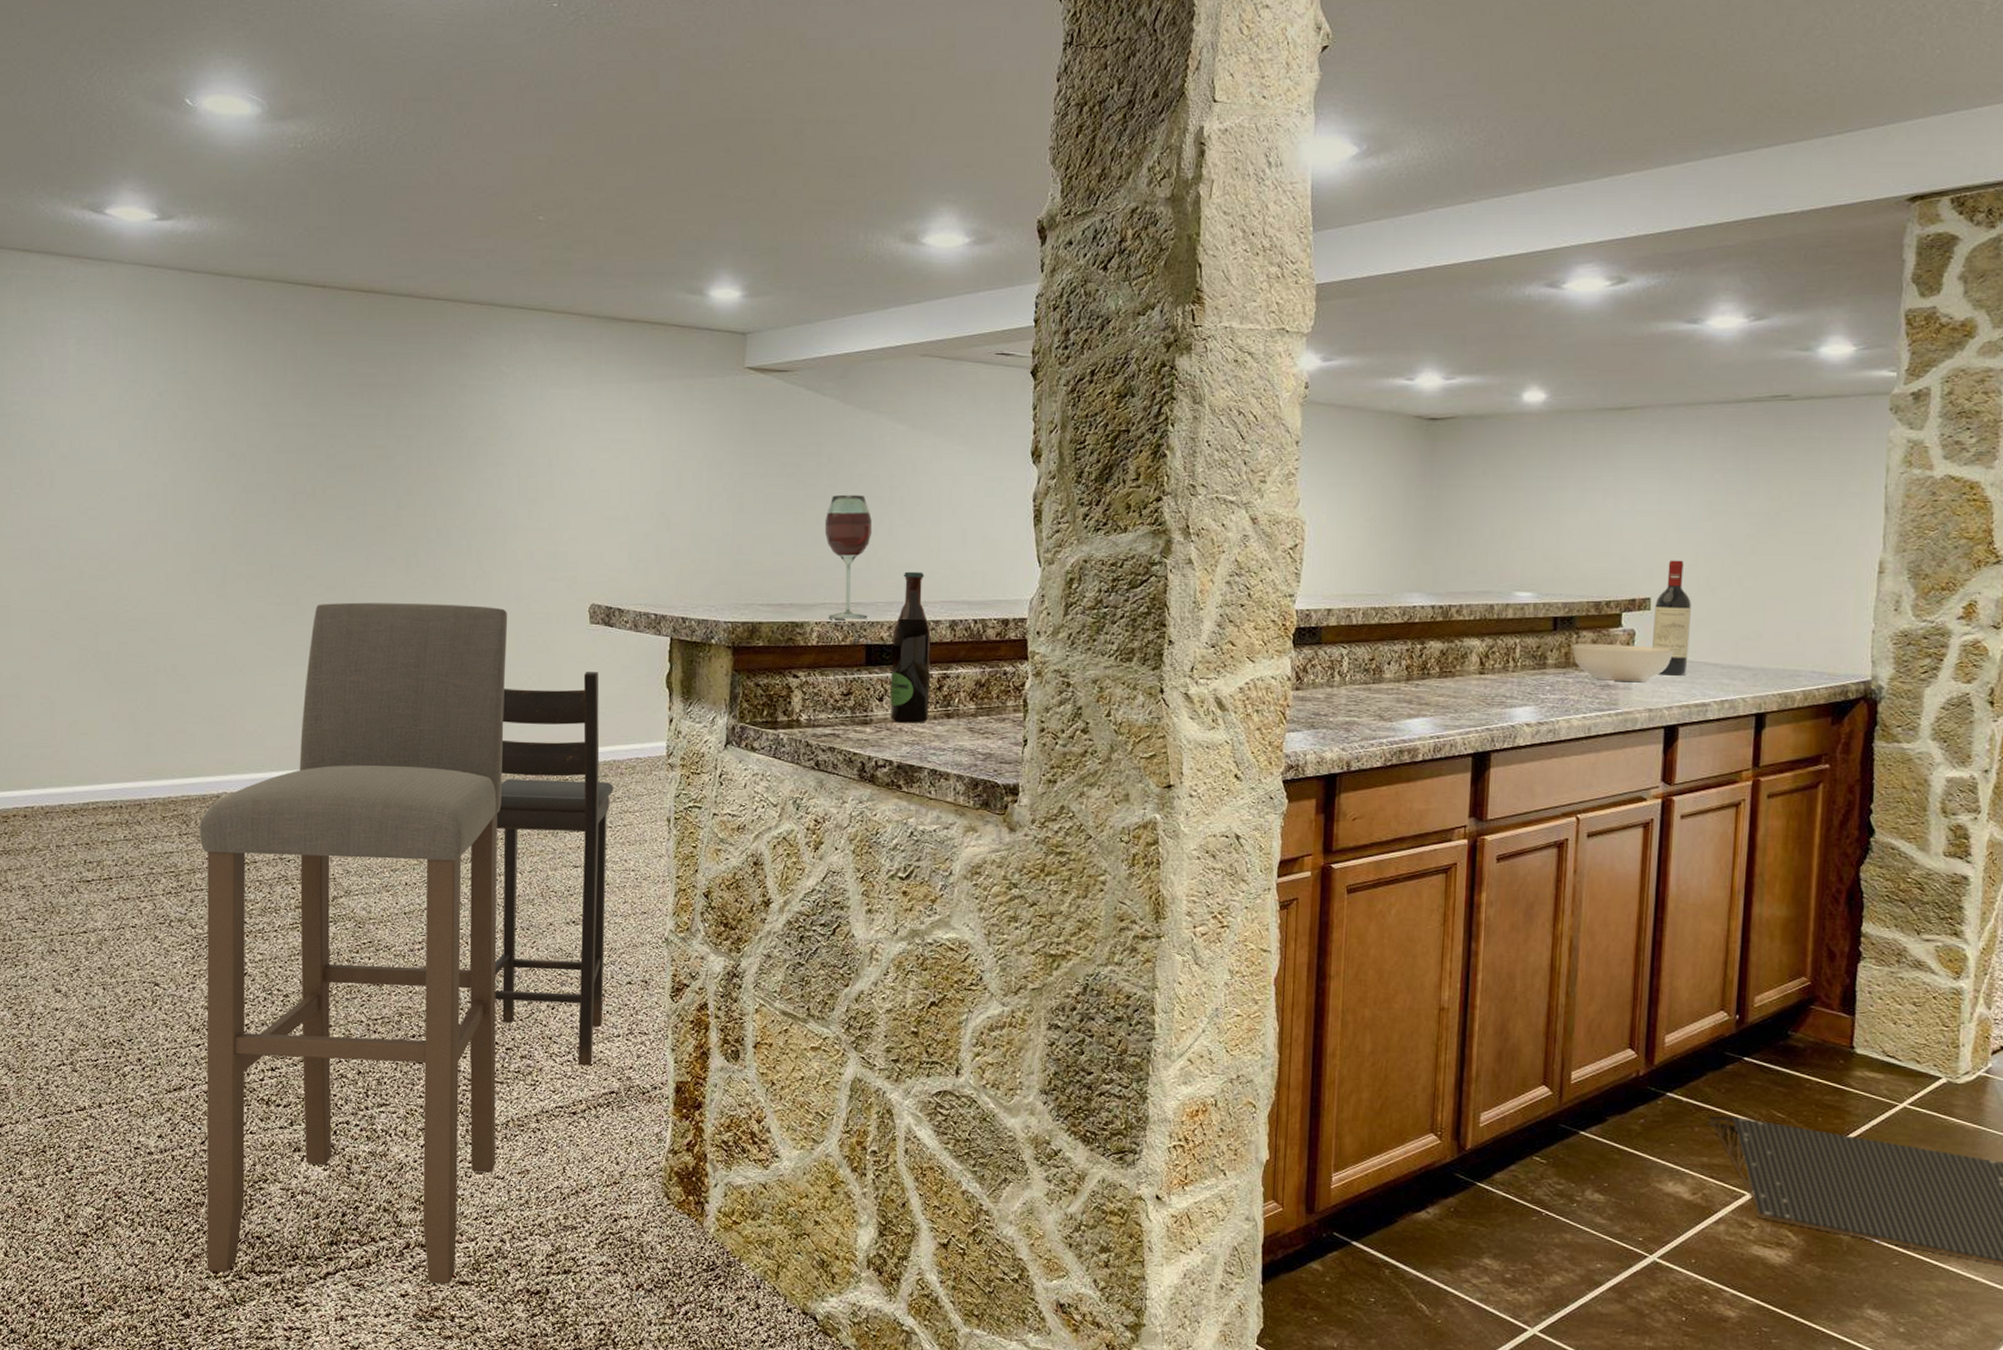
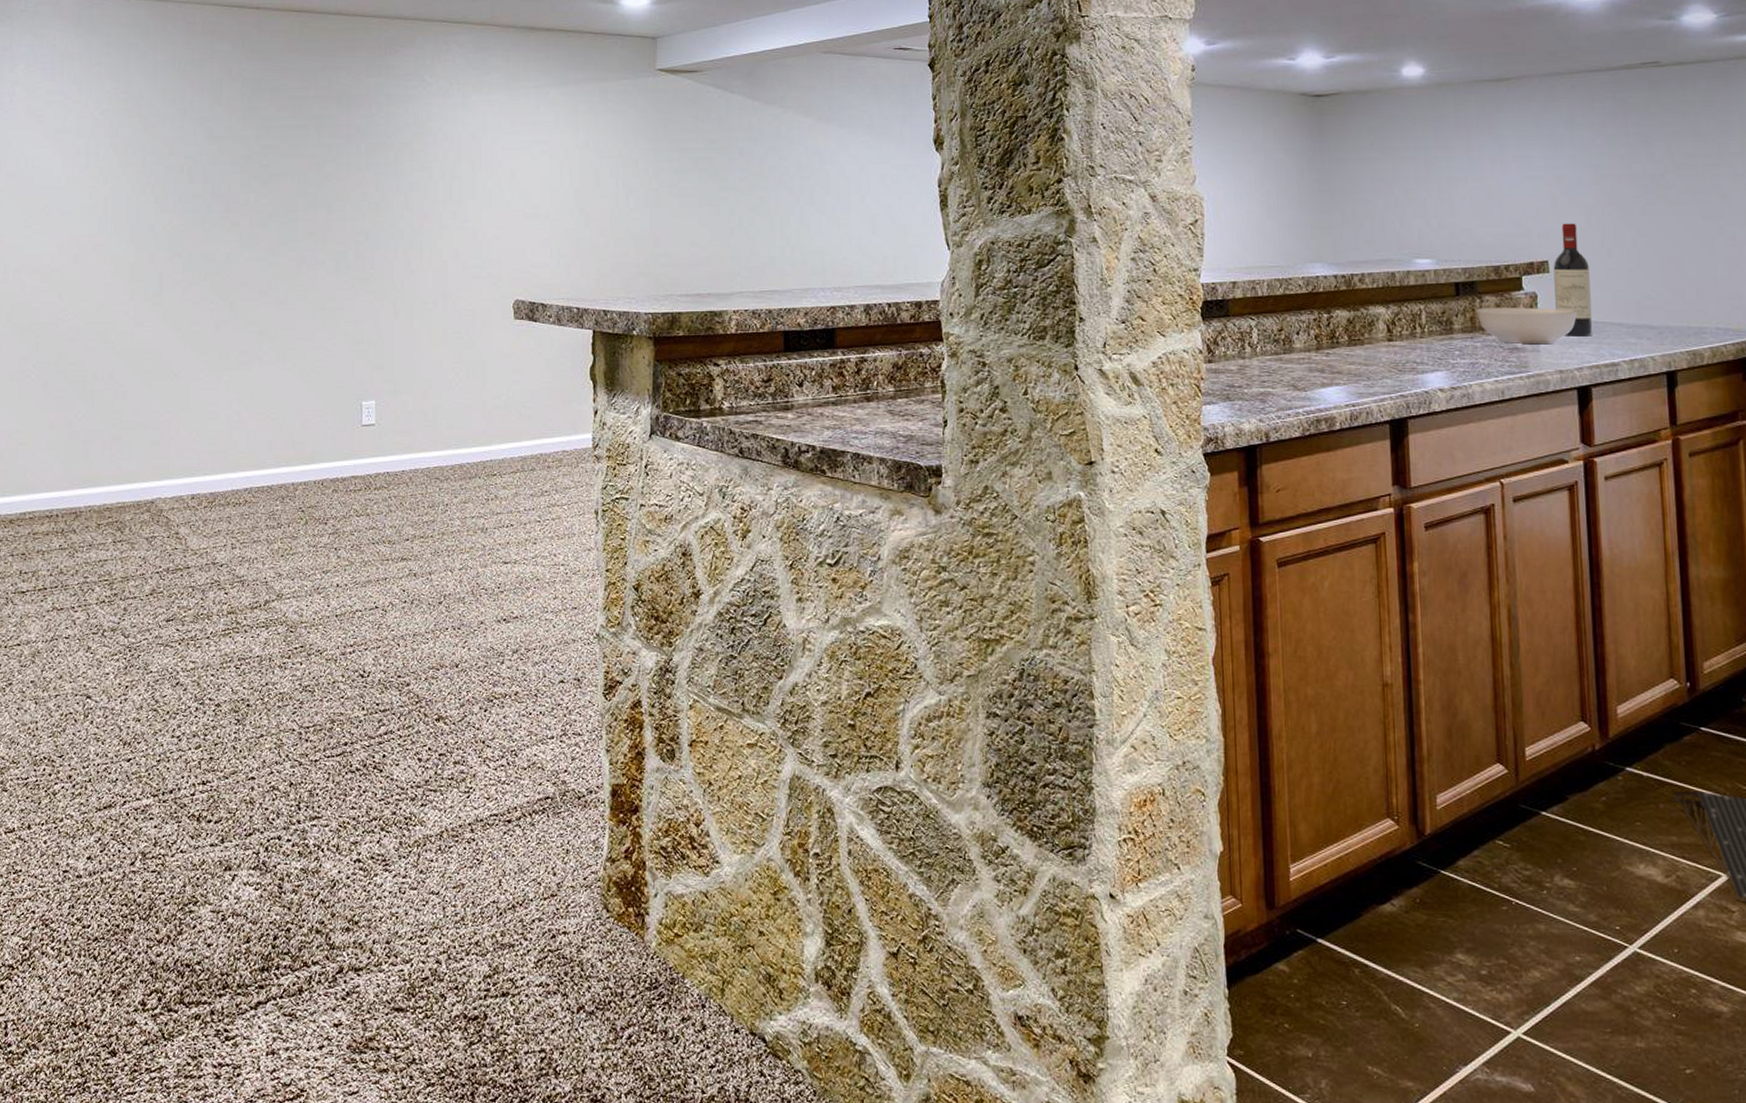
bar stool: present [199,602,508,1284] -> none [133,305,435,1012]
bar stool: present [470,672,614,1066] -> none [403,367,542,771]
wineglass: present [824,494,873,620] -> none [738,186,785,307]
bottle: present [889,571,931,723] -> none [809,258,849,408]

